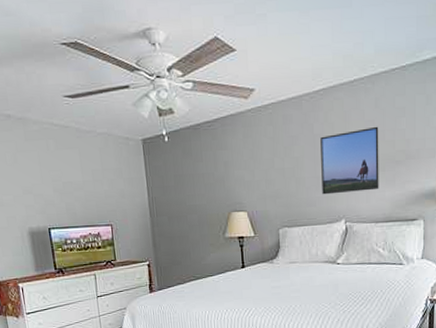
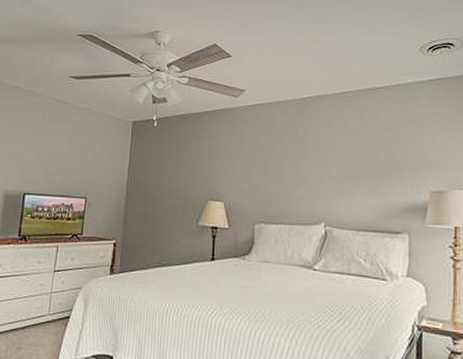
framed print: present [320,126,379,195] -> none [302,136,362,197]

